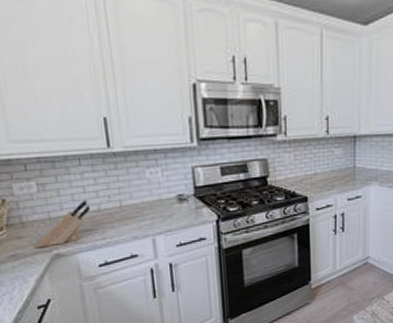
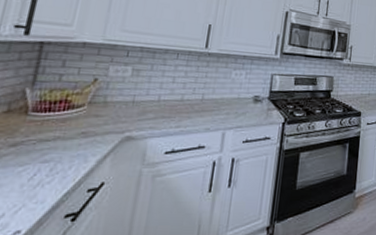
knife block: present [35,201,91,248] -> none [110,90,175,129]

